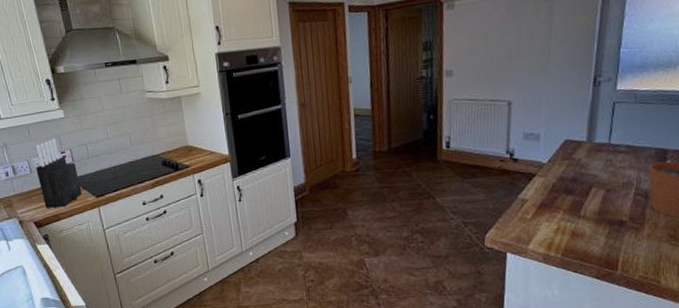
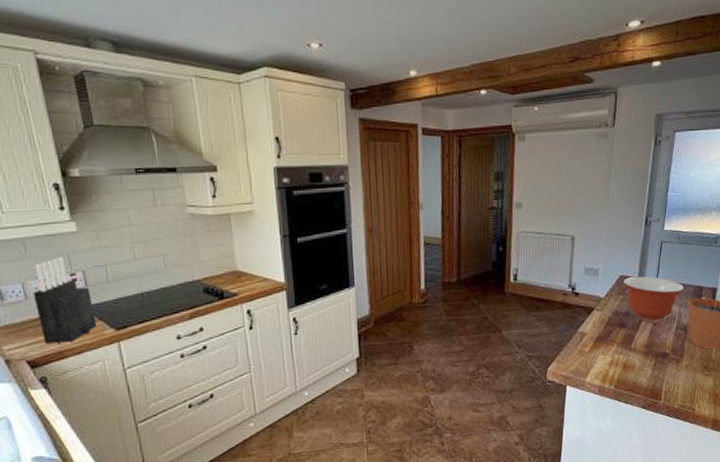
mixing bowl: none [569,140,643,186] -> present [624,276,684,320]

